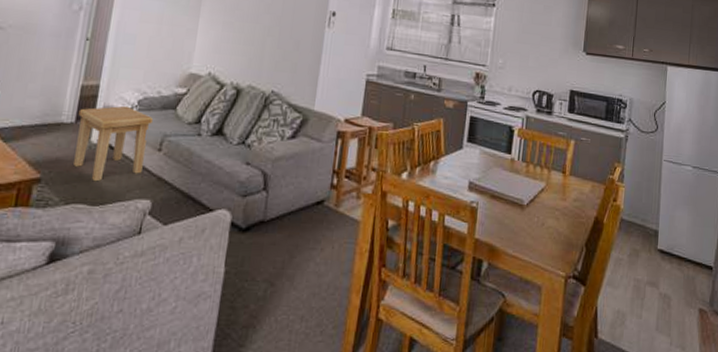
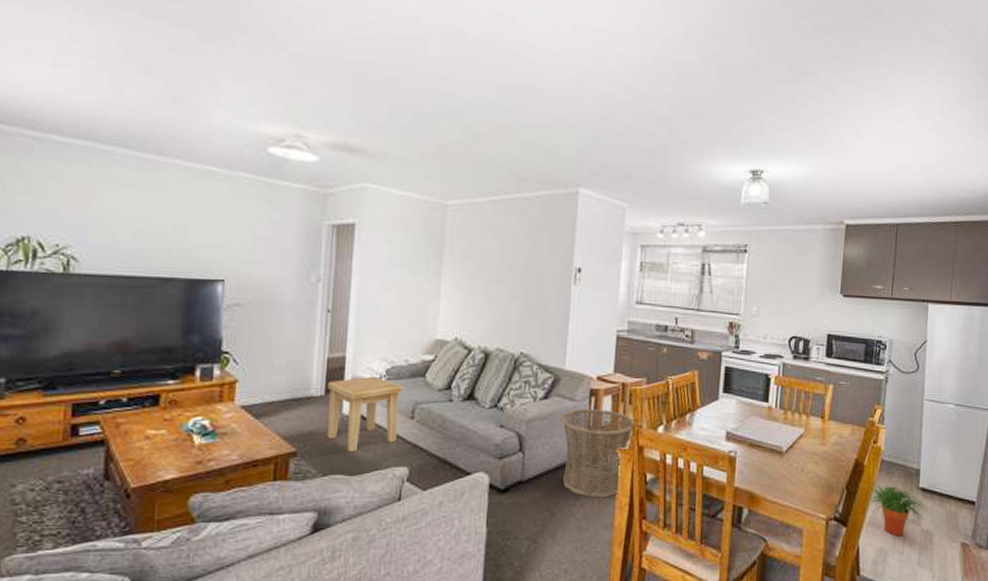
basket: none [305,150,377,242] -> present [560,409,633,497]
potted plant: none [607,245,666,299] -> present [868,485,928,537]

